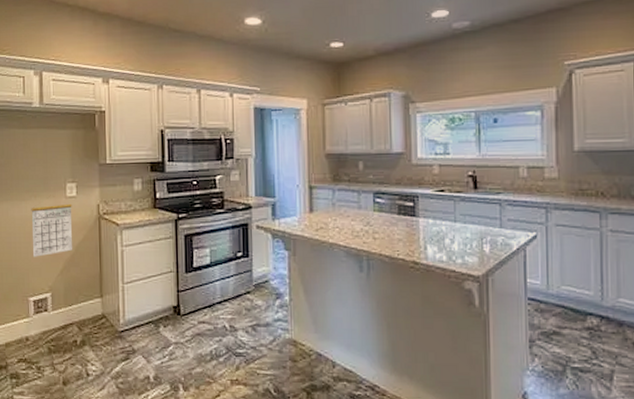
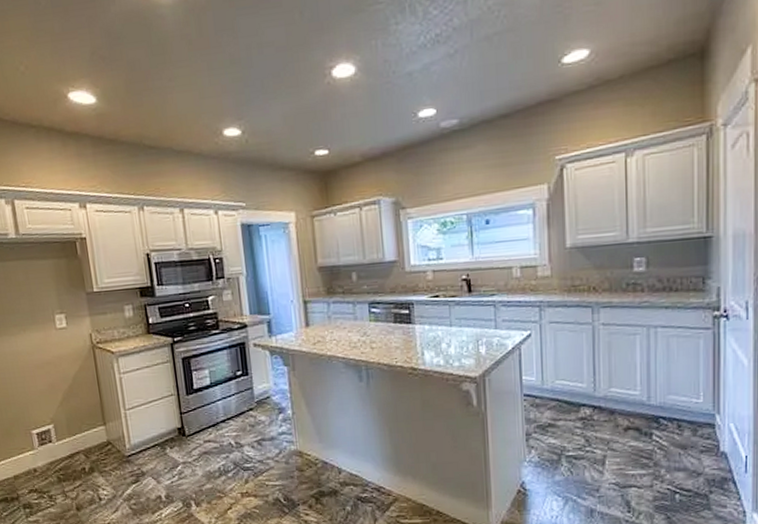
calendar: present [31,196,73,257] -> none [21,328,69,391]

